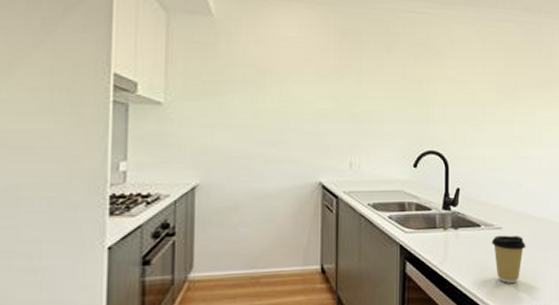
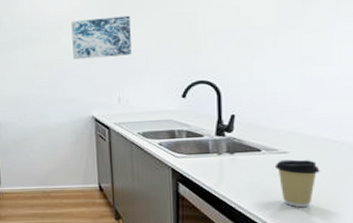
wall art: none [303,69,367,116] -> present [71,15,132,60]

